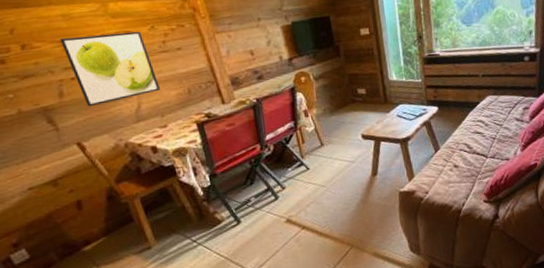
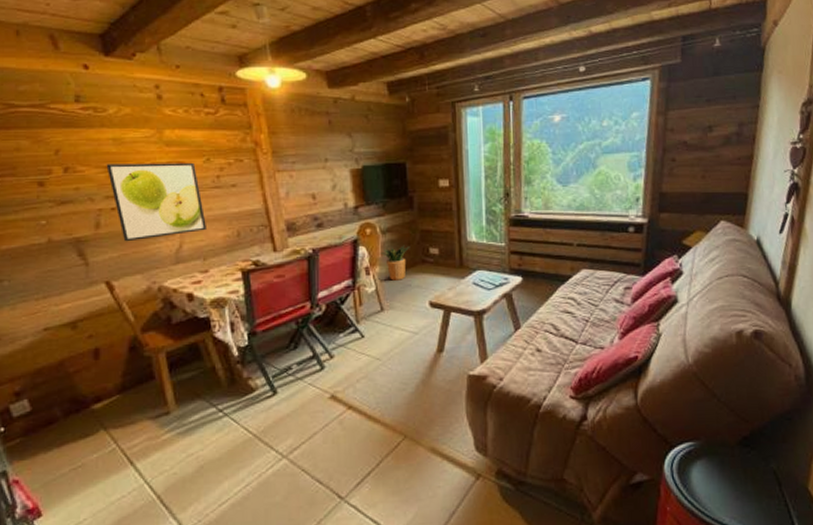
potted plant: none [316,88,341,120] -> present [381,245,410,281]

